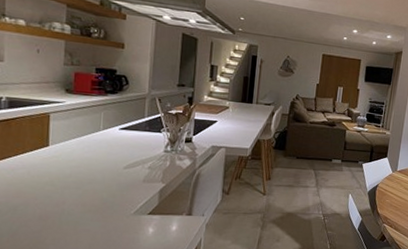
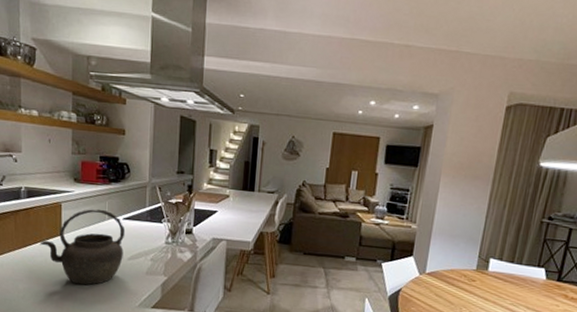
kettle: none [22,119,122,196] -> present [40,209,126,286]

